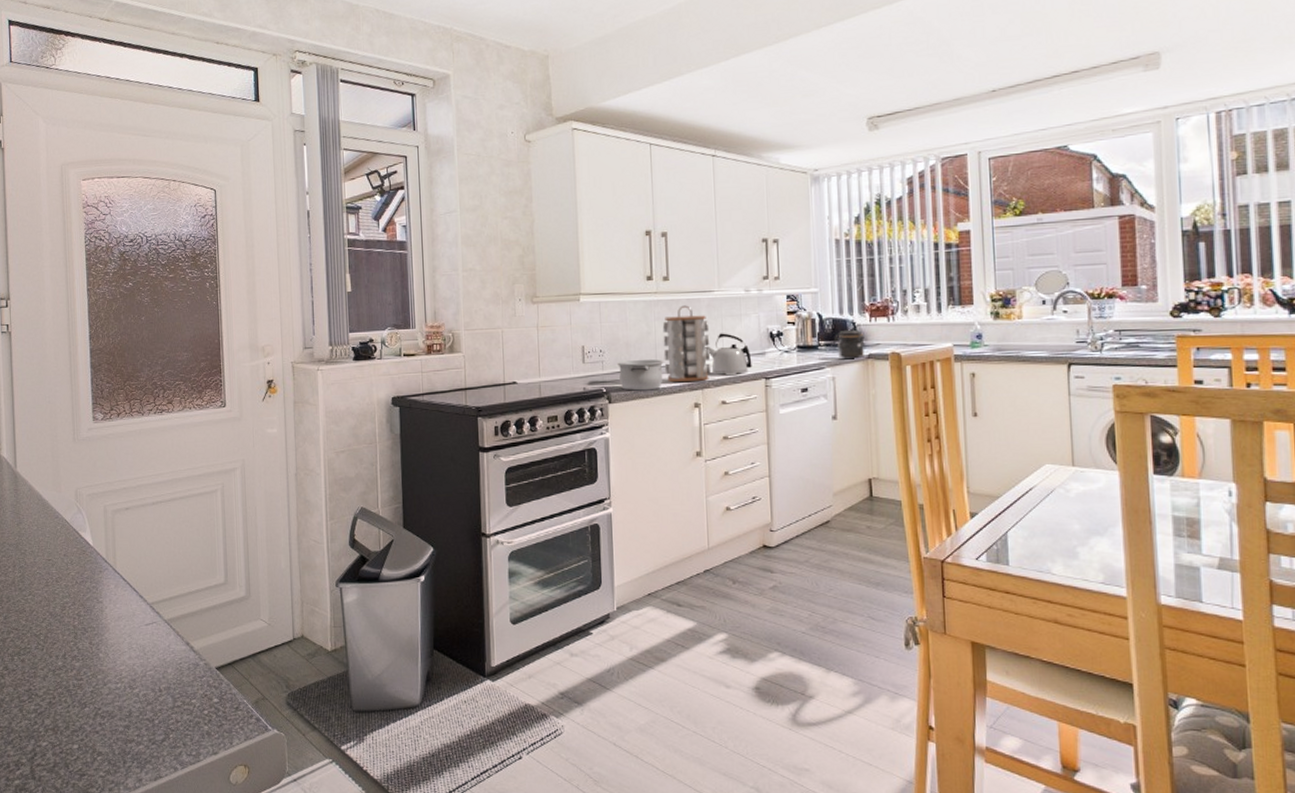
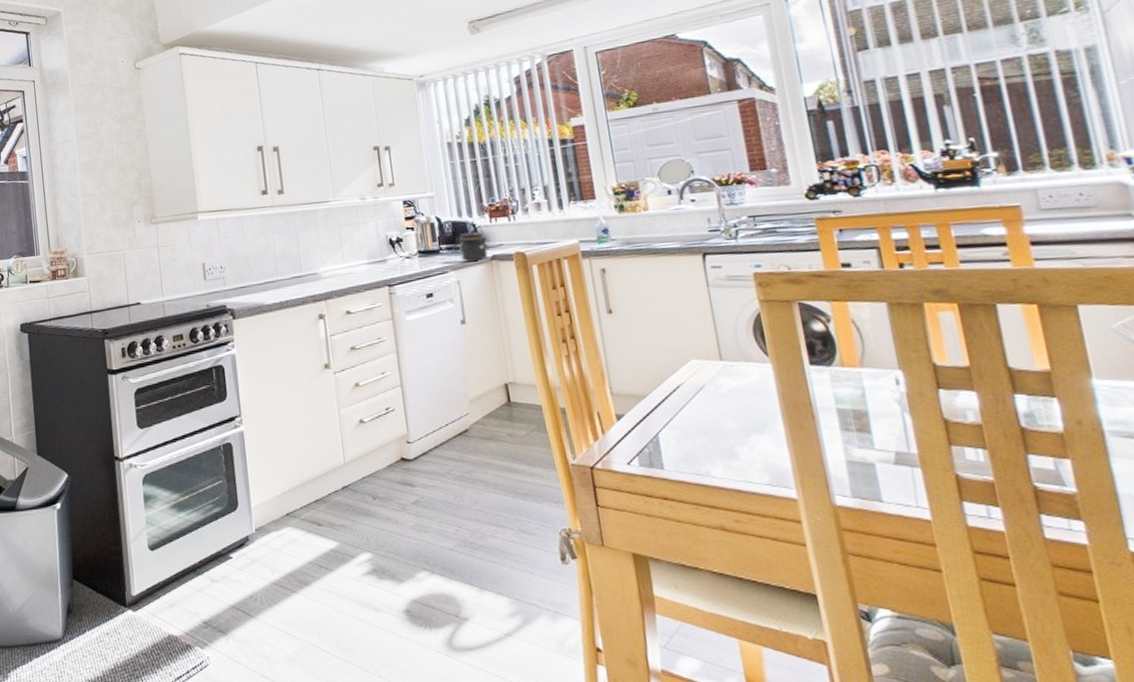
cooking pot: present [616,359,664,391] -> none [238,272,286,306]
spice rack: present [662,305,712,383] -> none [280,217,334,295]
kettle: present [705,333,752,376] -> none [325,242,374,285]

